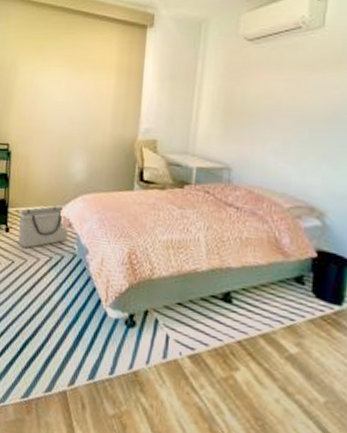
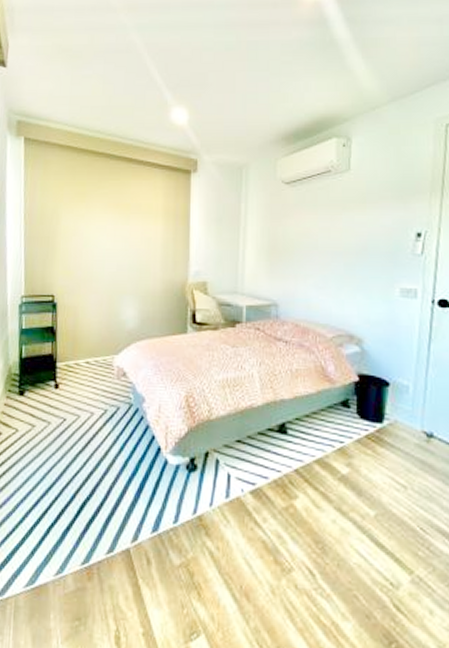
storage bin: present [18,205,67,248] -> none [68,355,122,404]

